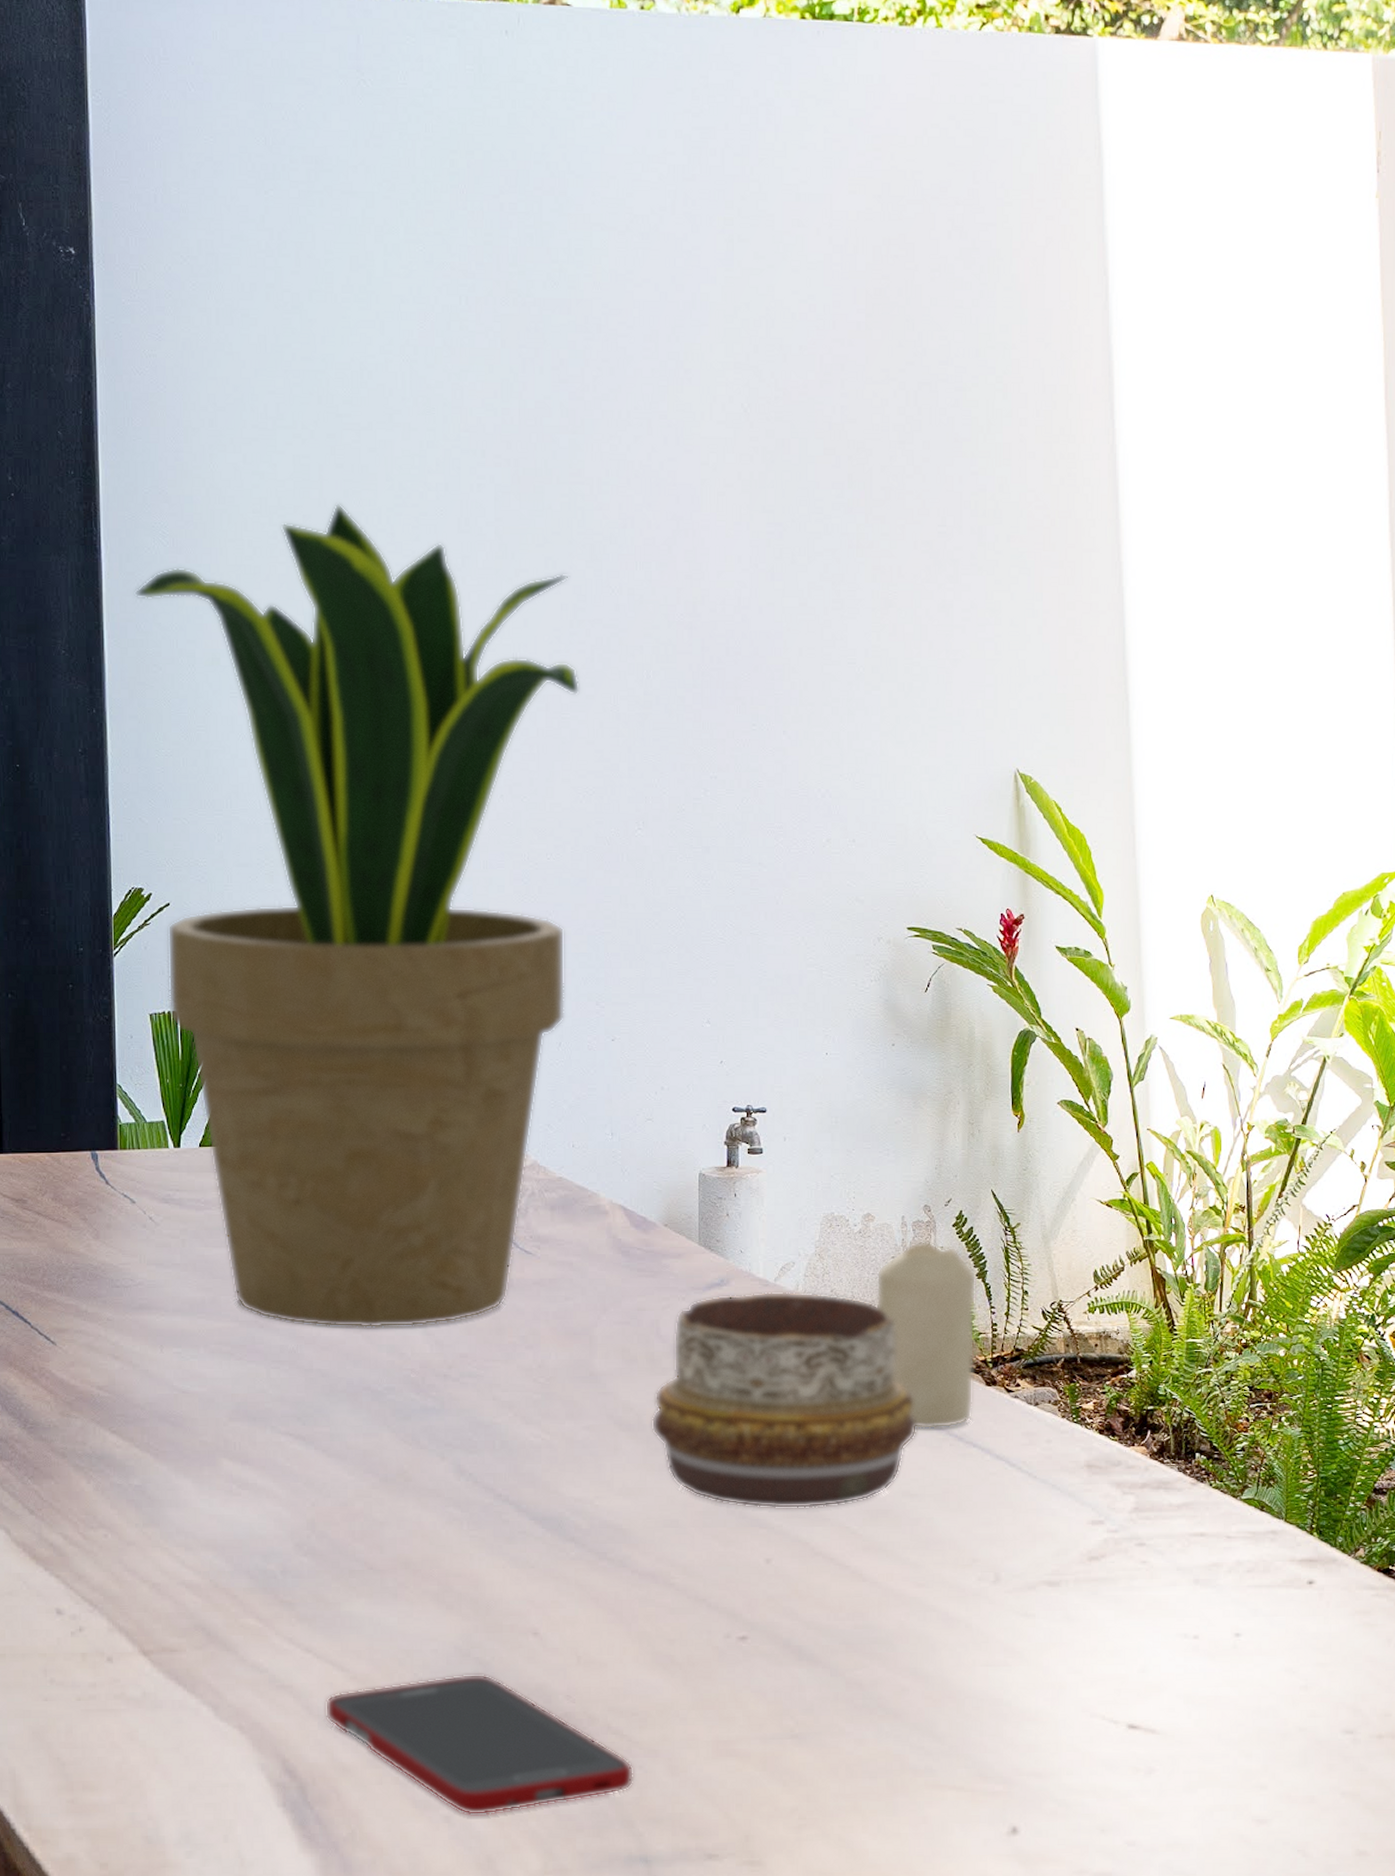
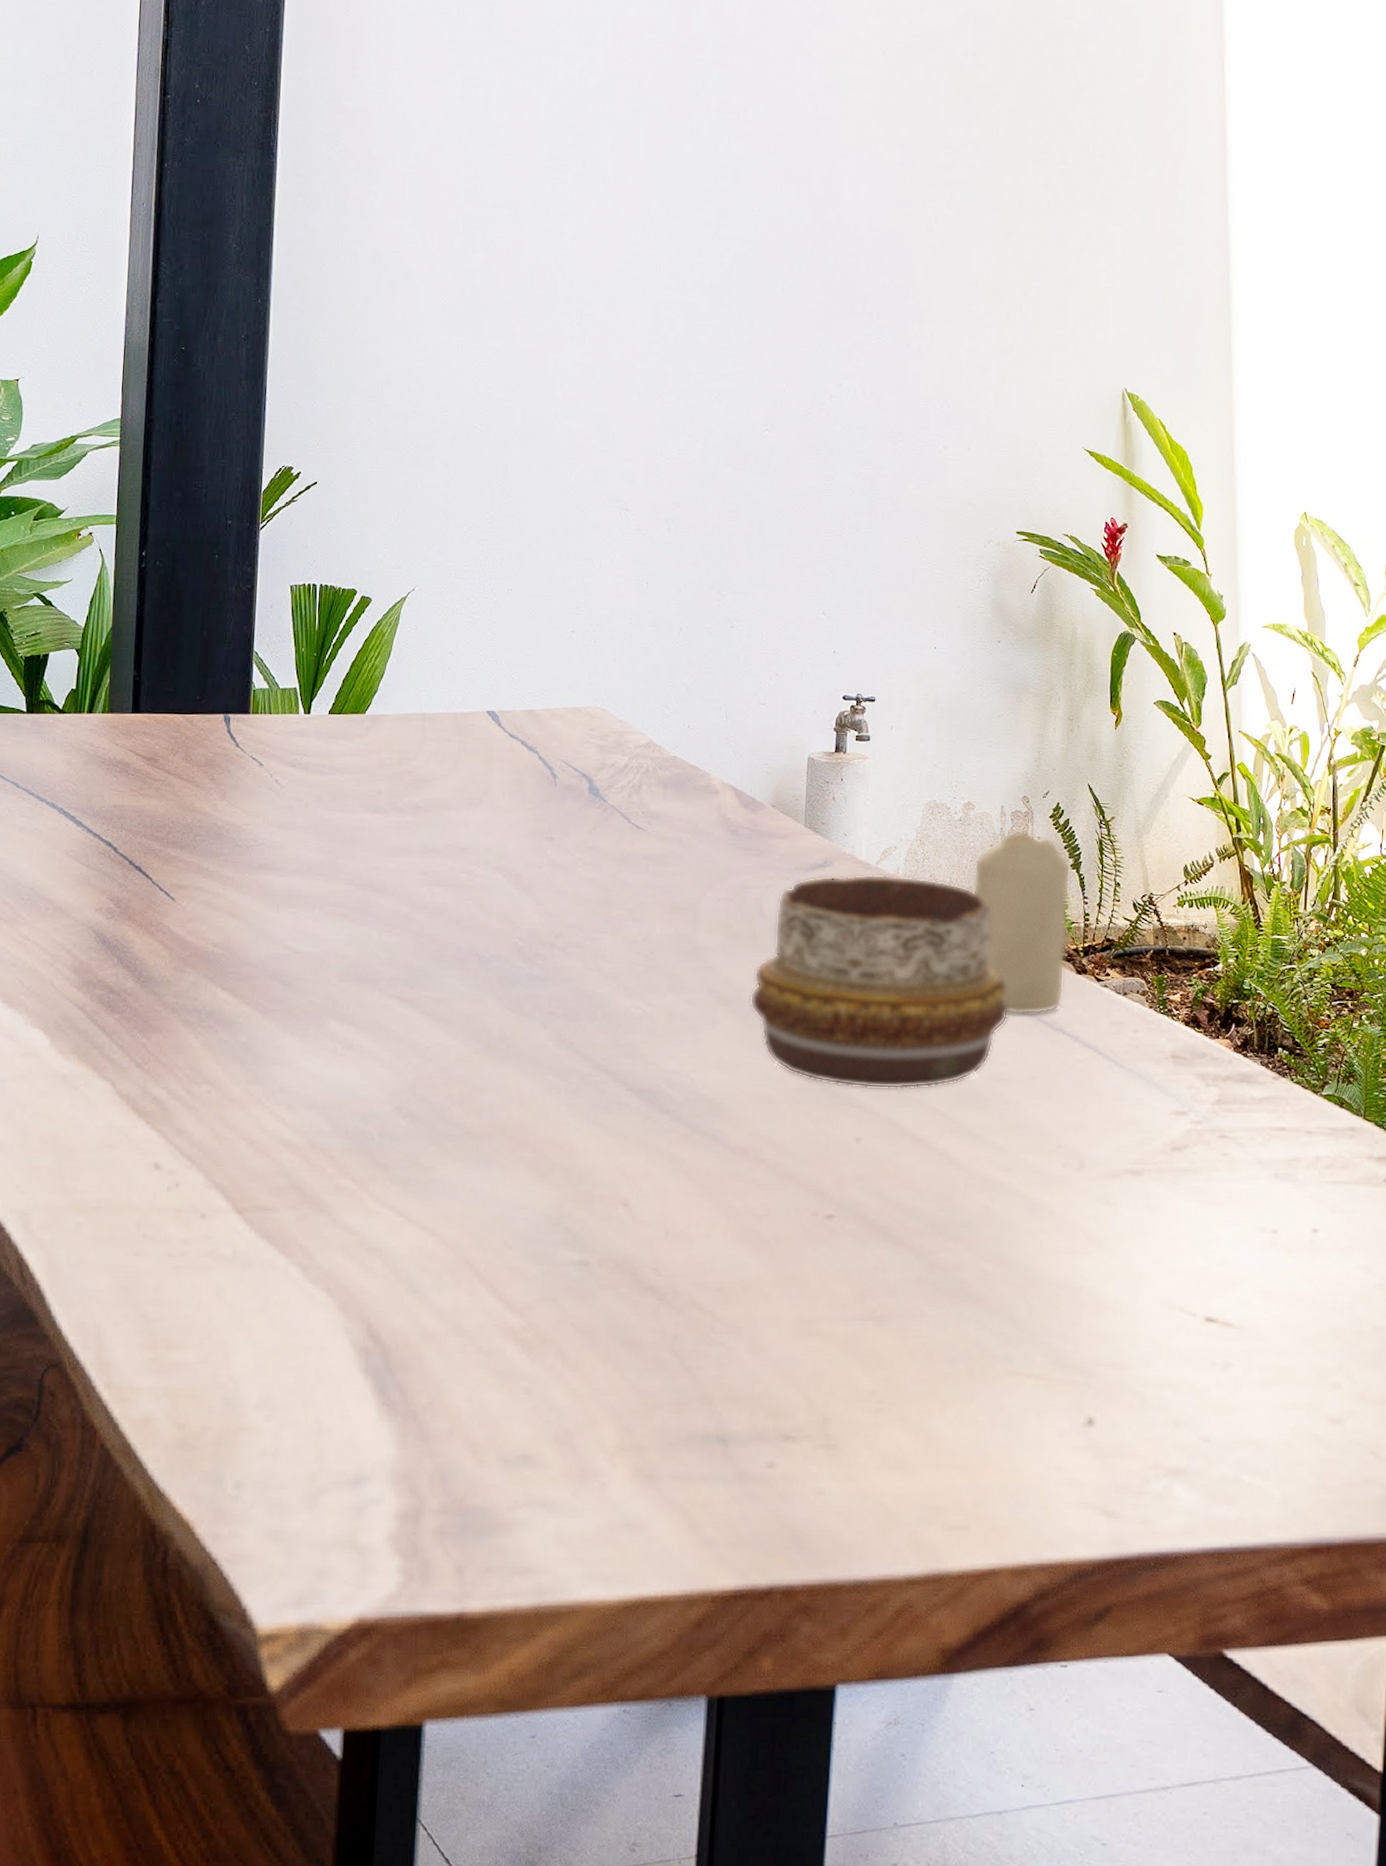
potted plant: present [135,504,580,1329] -> none [306,121,718,897]
cell phone: present [325,1673,634,1816] -> none [412,1243,716,1388]

